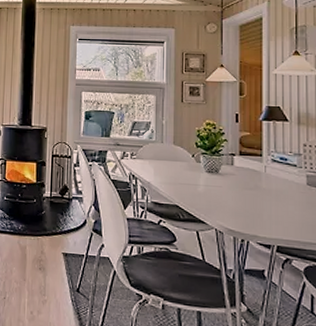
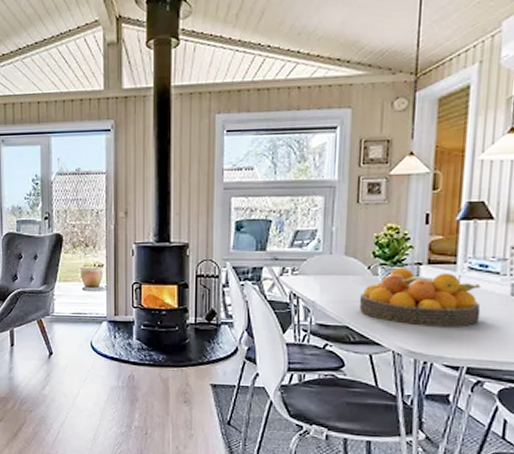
fruit bowl: none [186,156,284,210] -> present [359,267,481,327]

